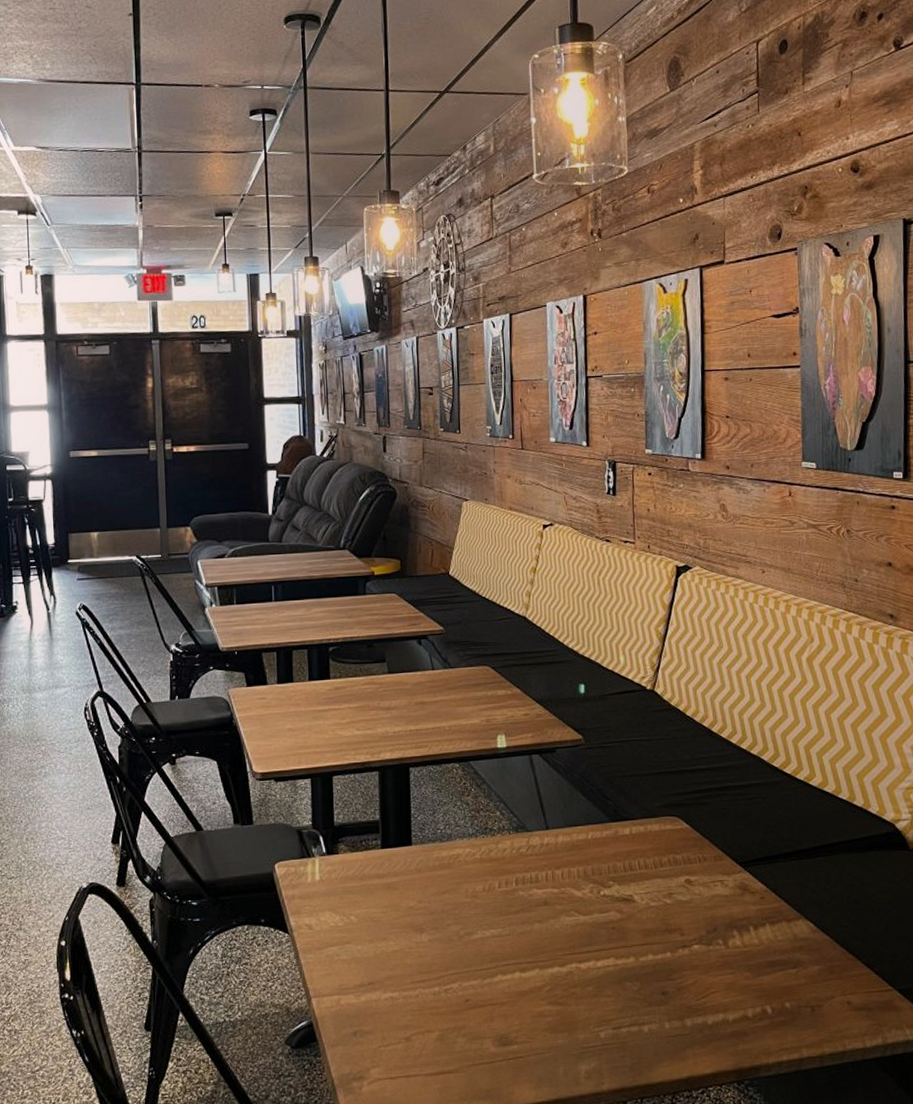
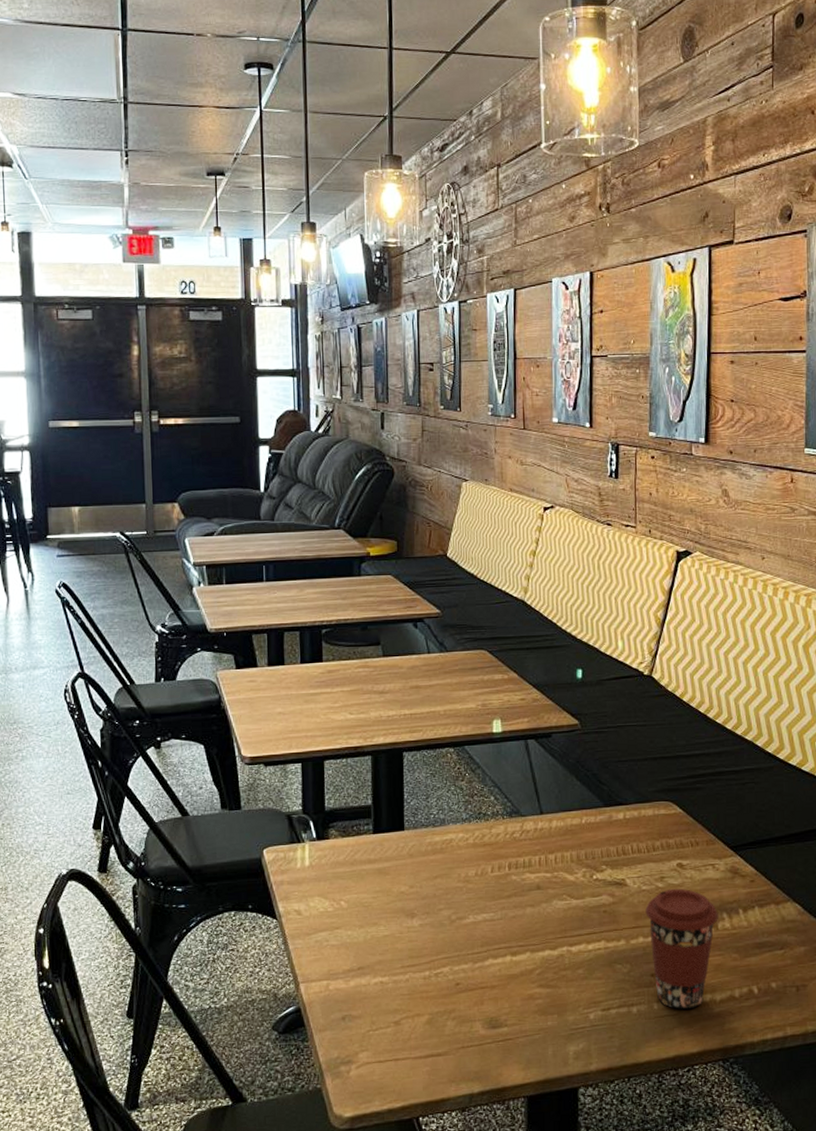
coffee cup: none [654,905,729,1029] -> present [645,888,718,1010]

